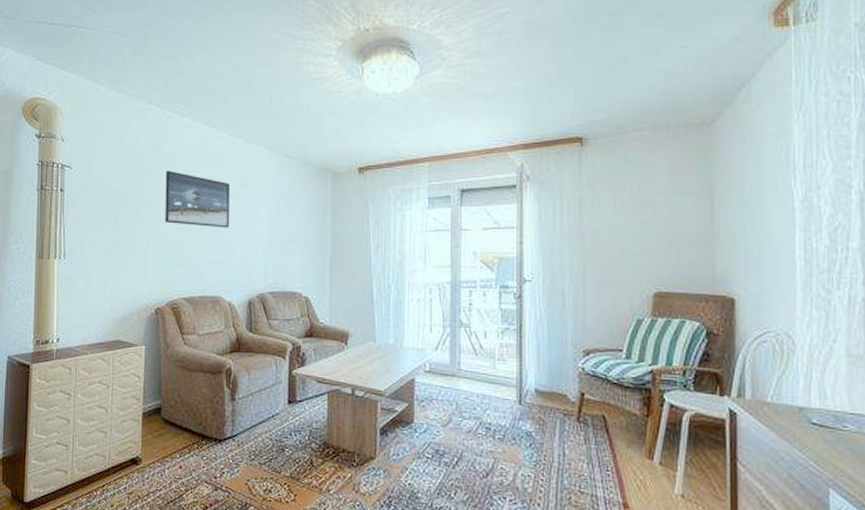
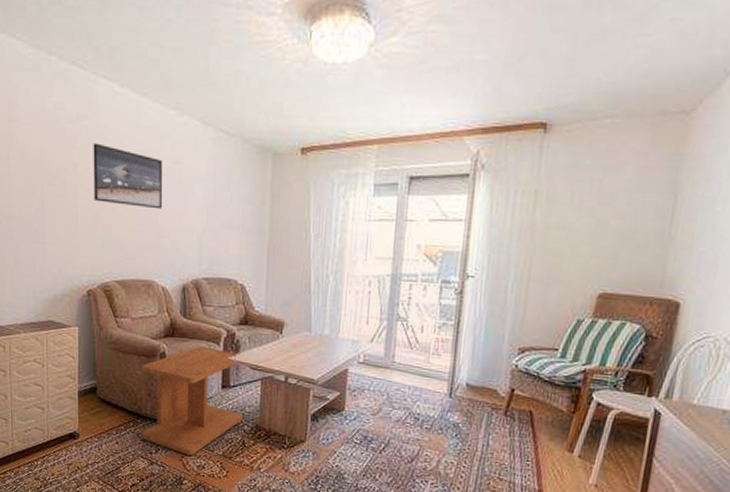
side table: none [205,361,310,478] -> present [141,346,243,456]

